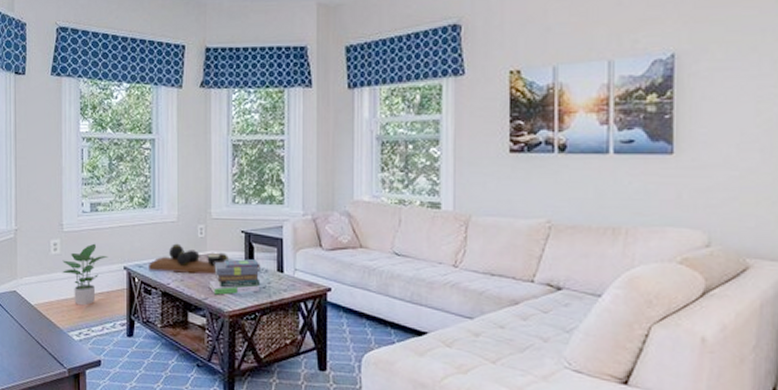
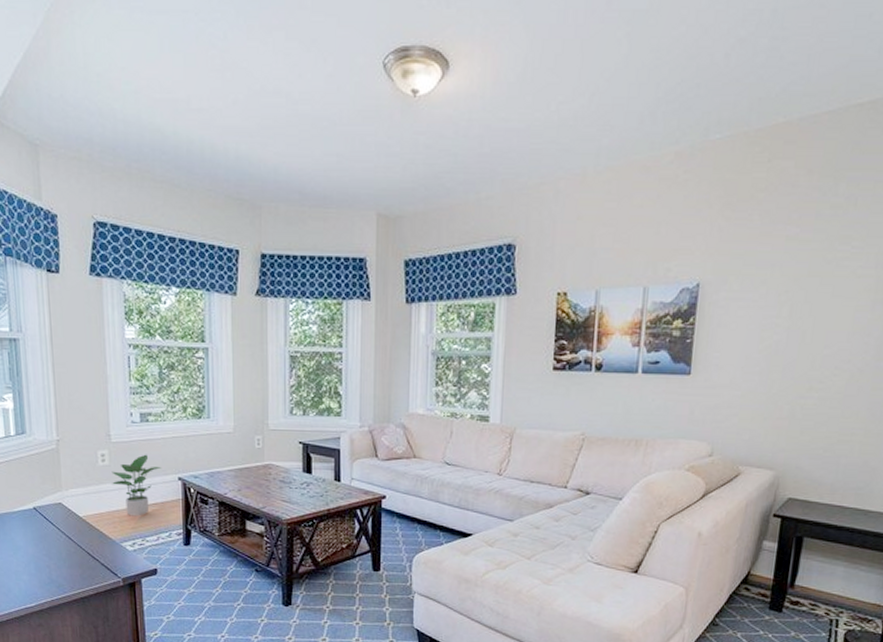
decorative tray: present [149,243,261,274] -> none [205,454,318,484]
books: present [209,259,261,295] -> none [266,469,318,504]

